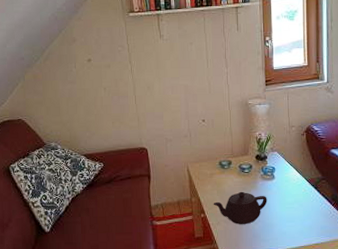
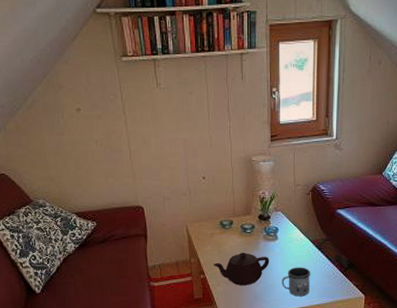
mug: none [280,206,308,236] -> present [281,267,311,297]

